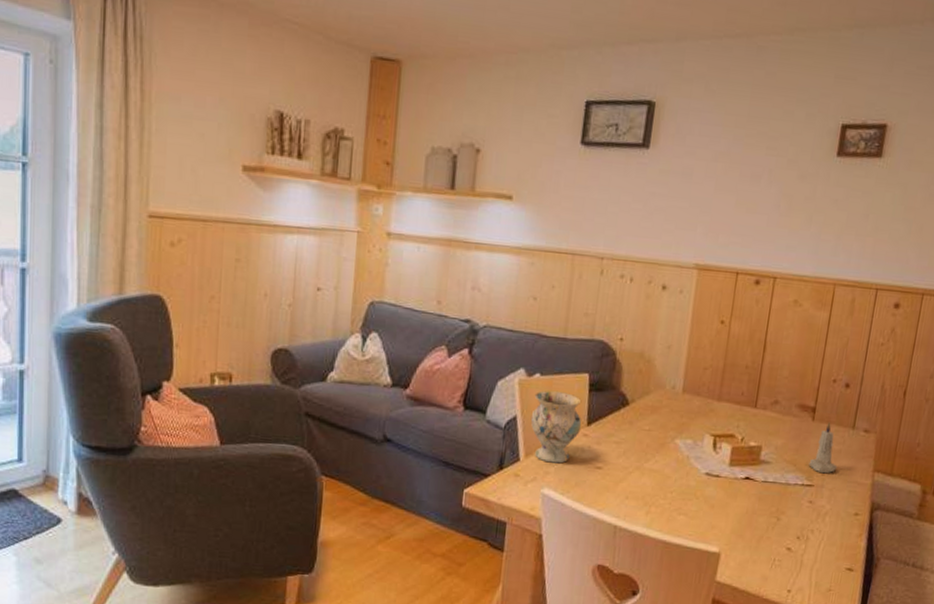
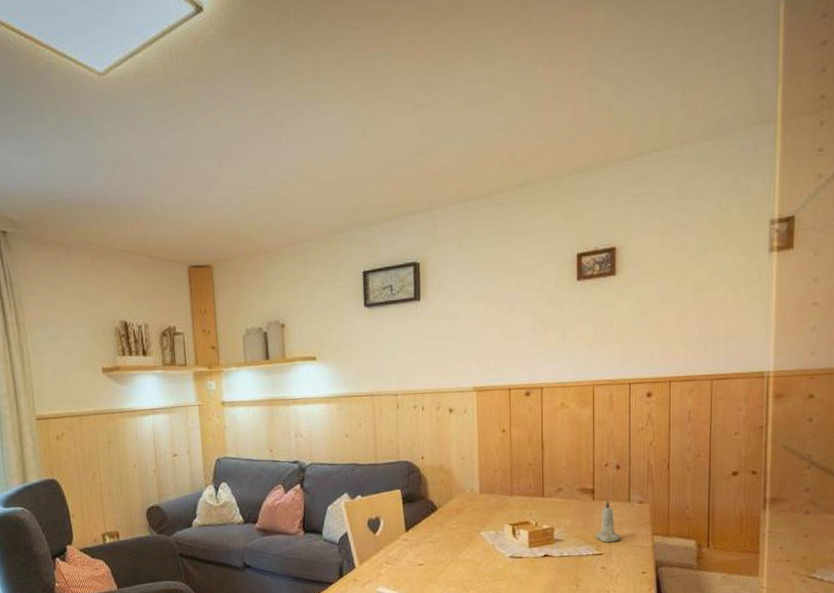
vase: present [530,391,582,464] -> none [359,507,401,566]

